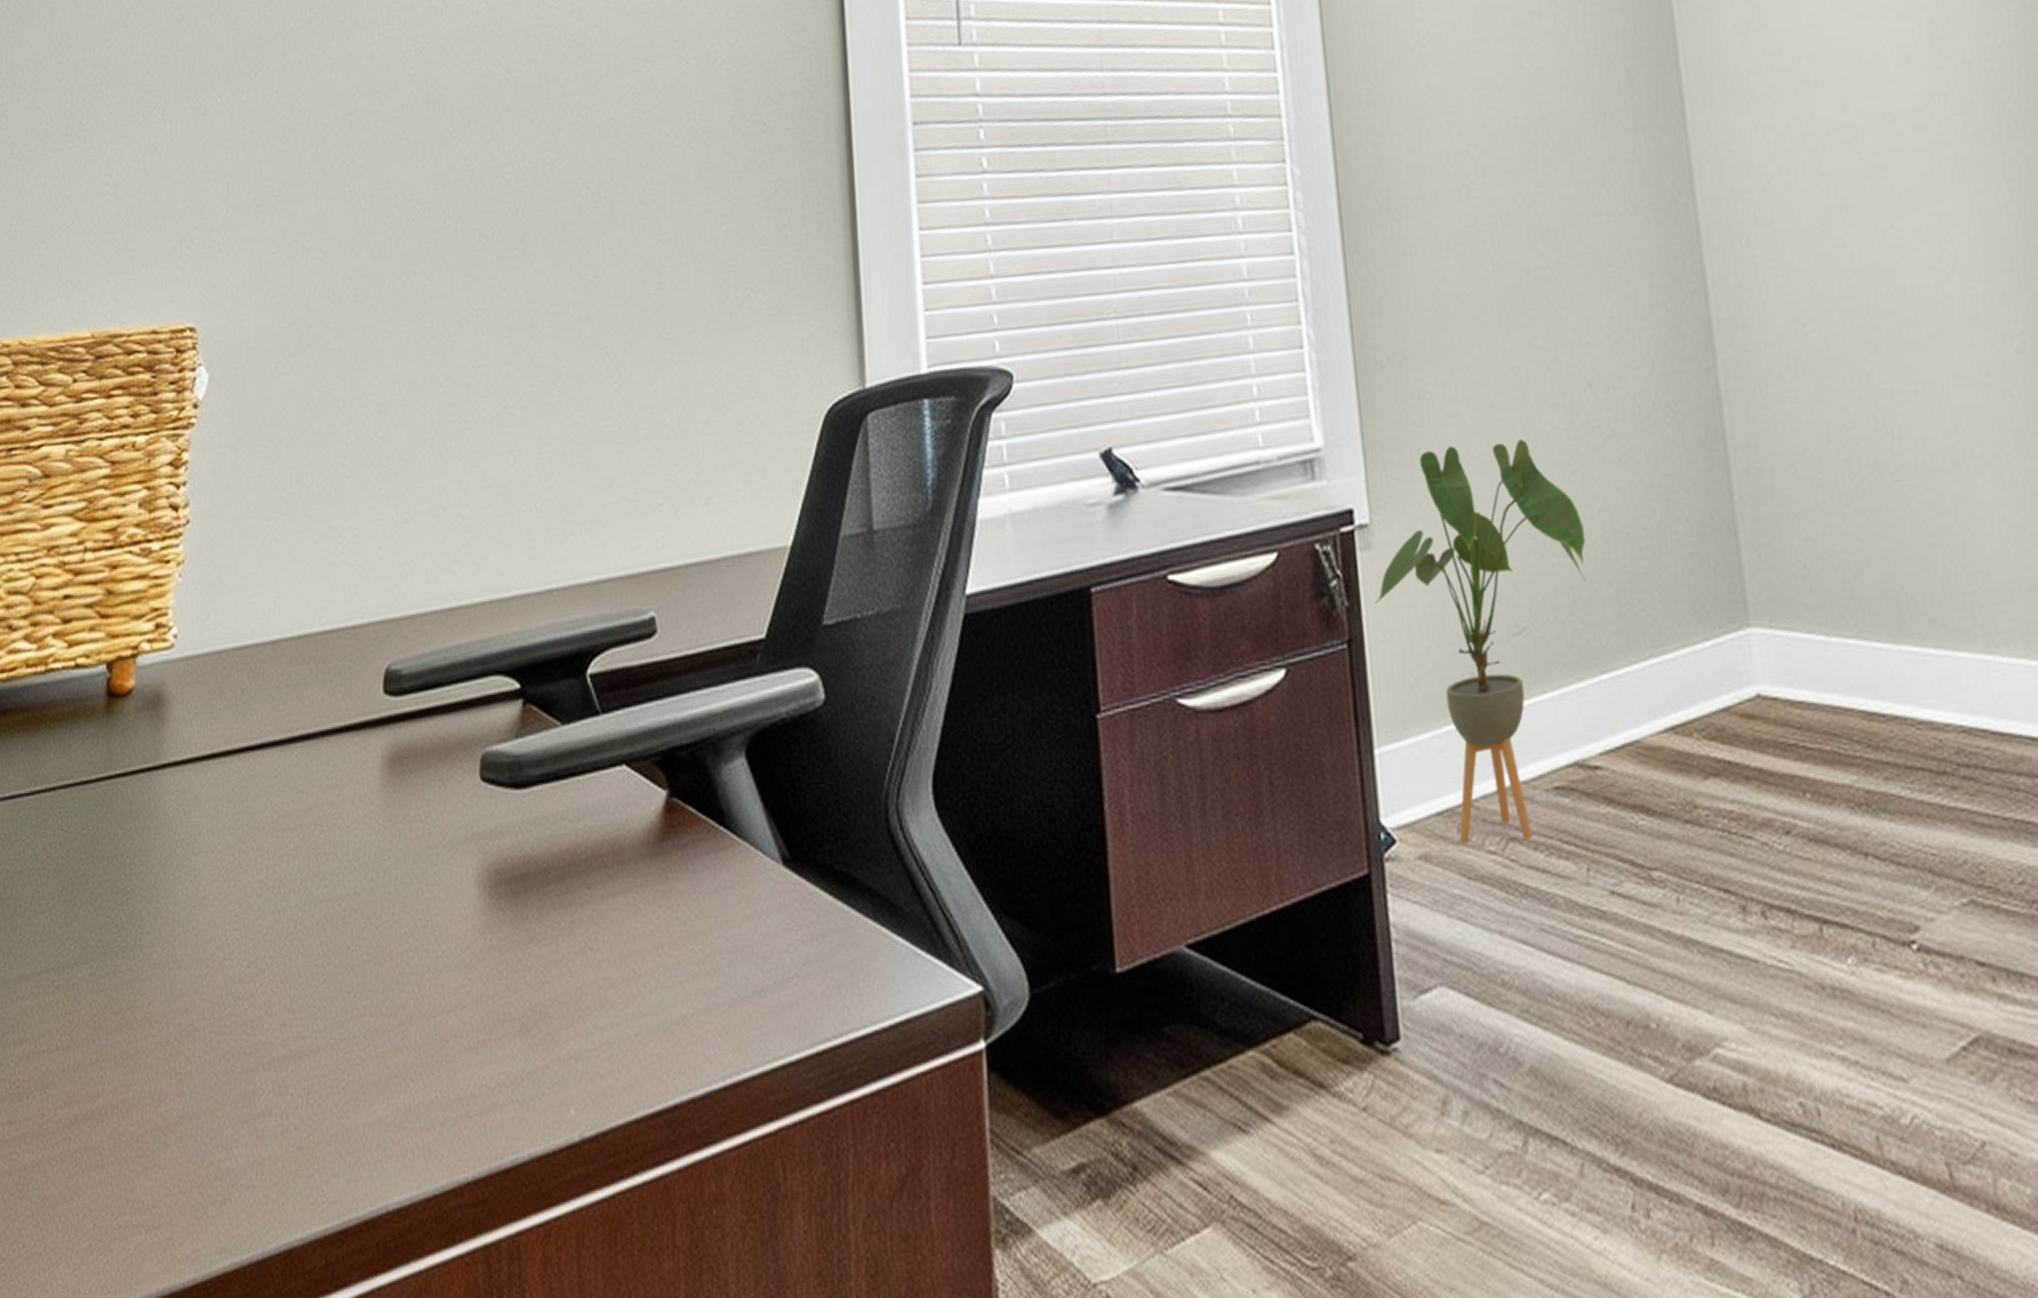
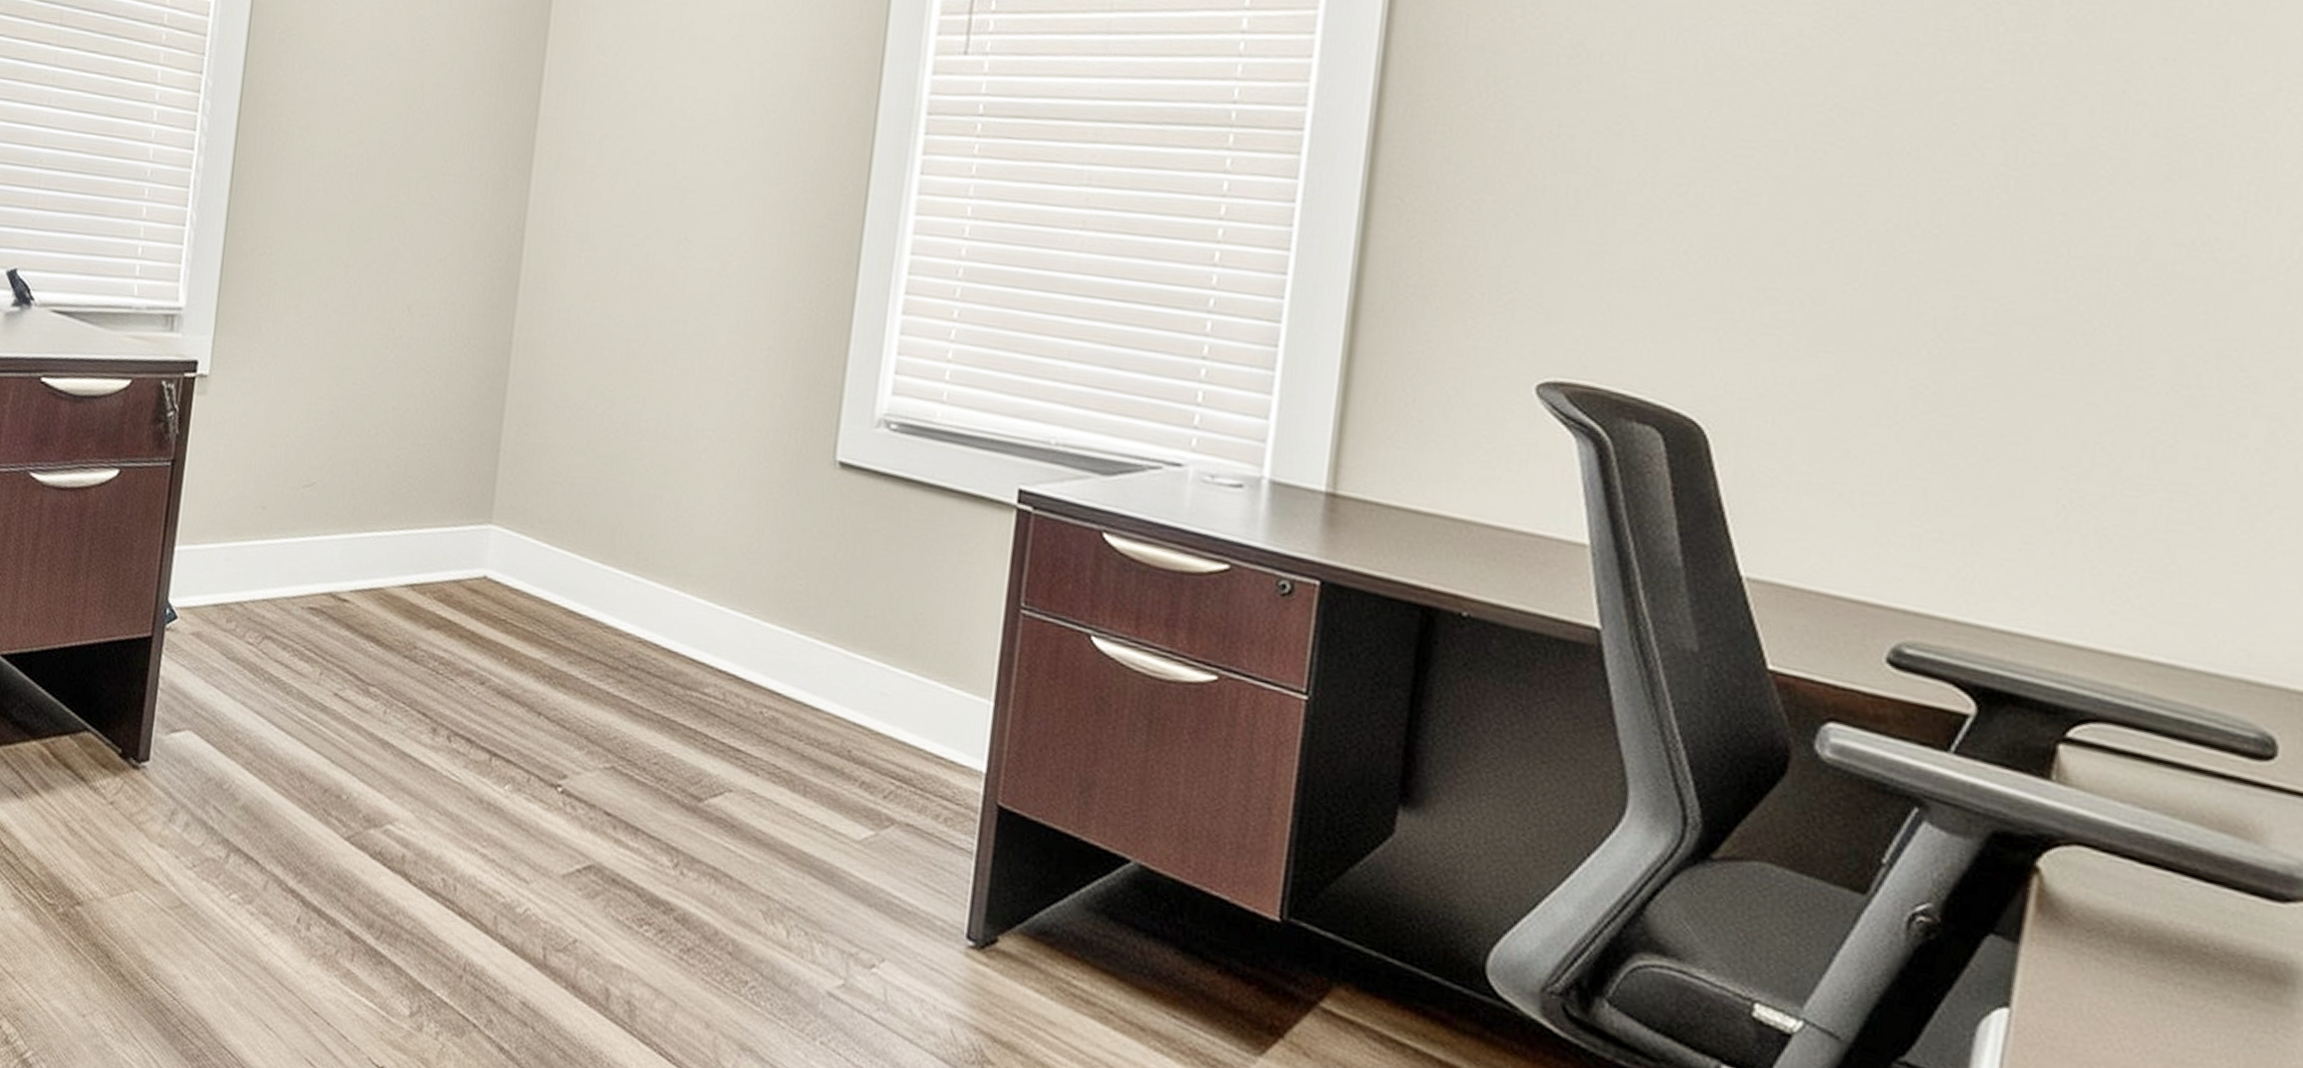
house plant: present [1374,439,1587,844] -> none [199,329,379,642]

